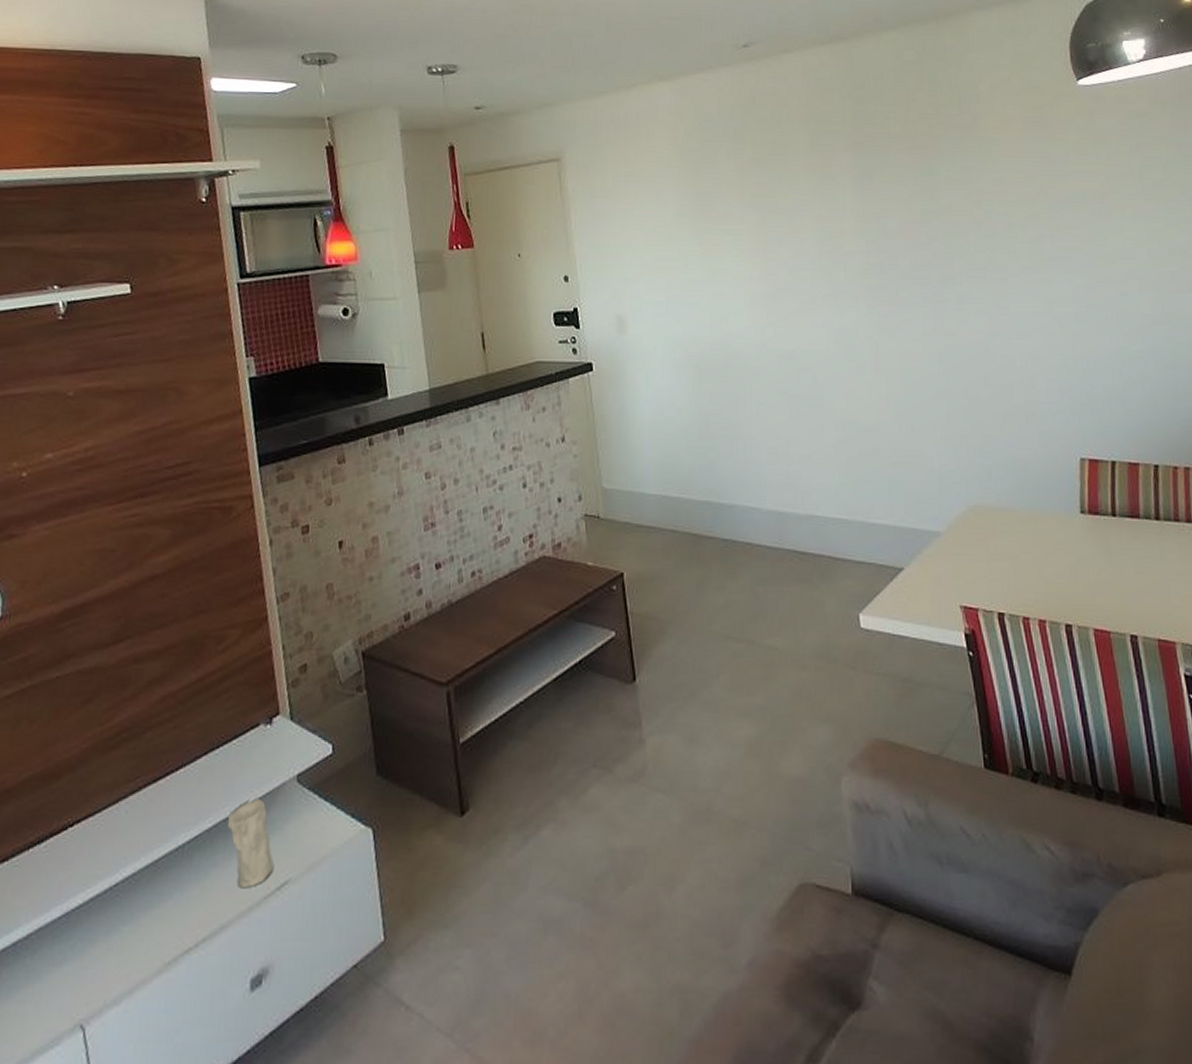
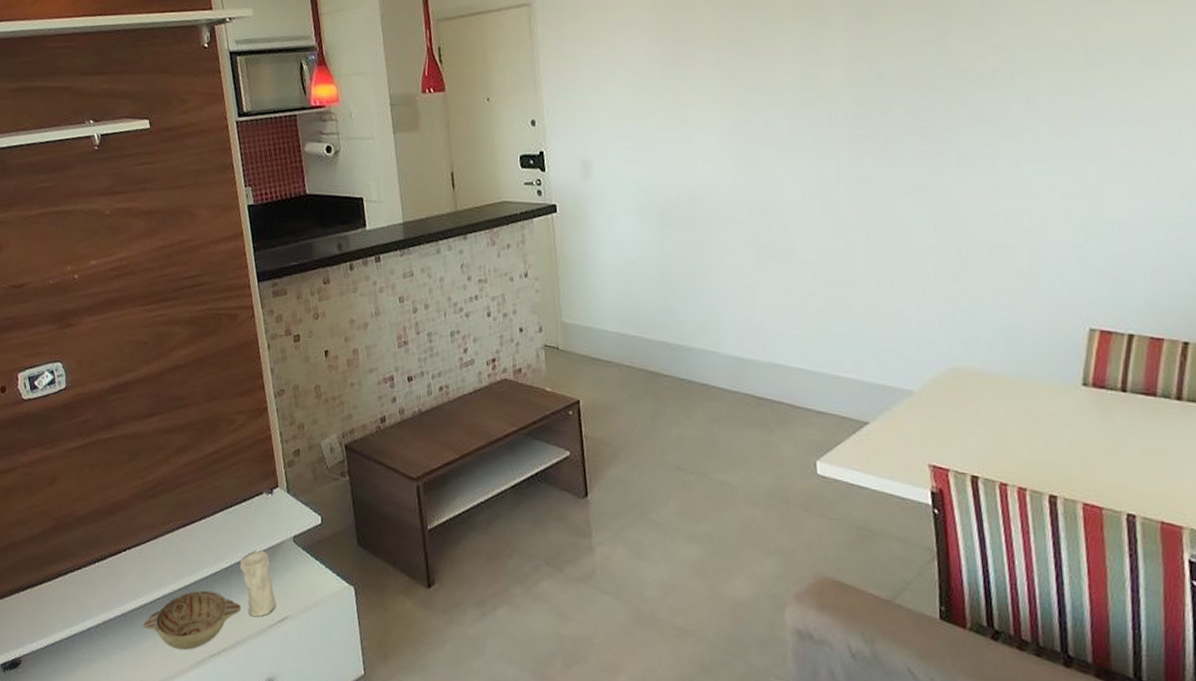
decorative bowl: none [91,862,229,950] -> present [142,590,242,650]

